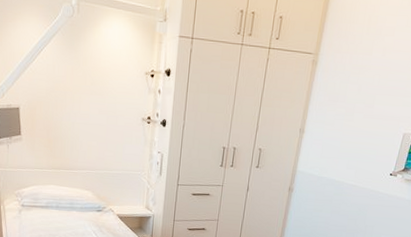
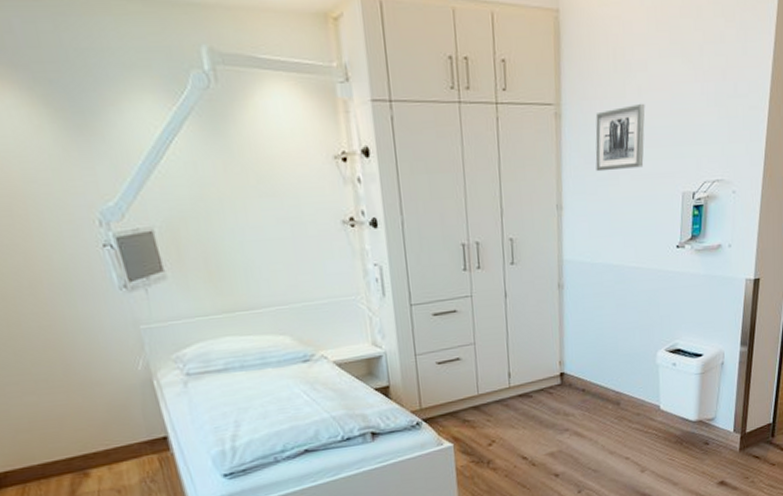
wall art: none [336,60,387,110] -> present [595,103,646,172]

